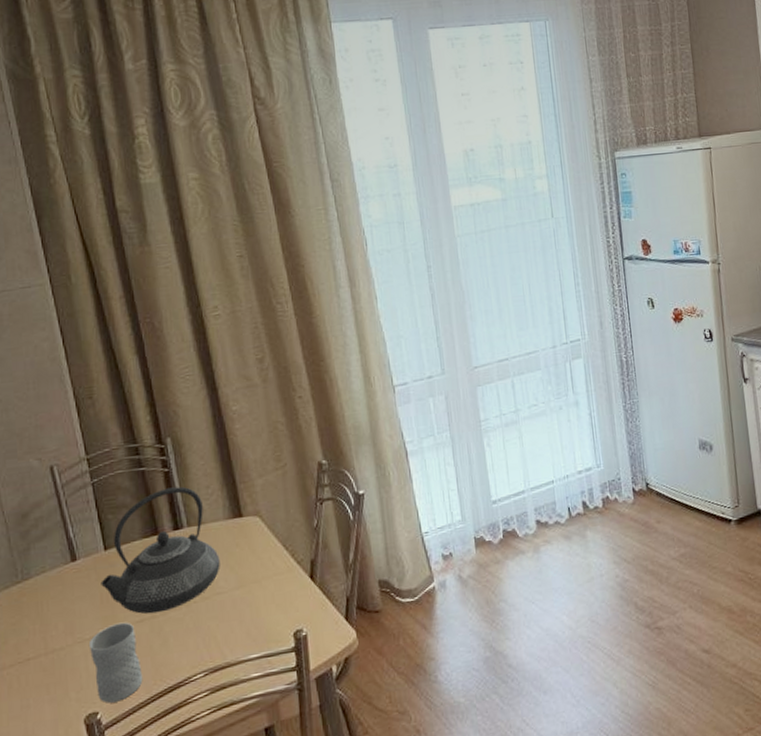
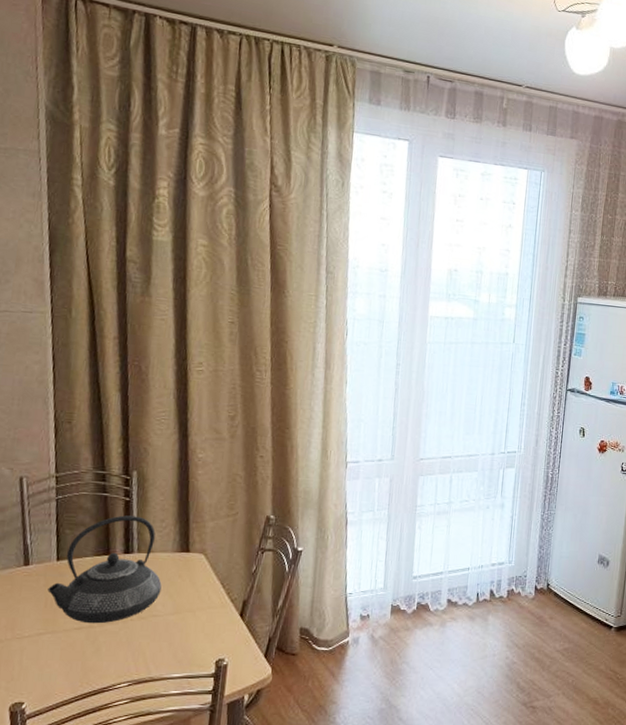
mug: present [88,622,143,703] -> none [26,627,72,696]

